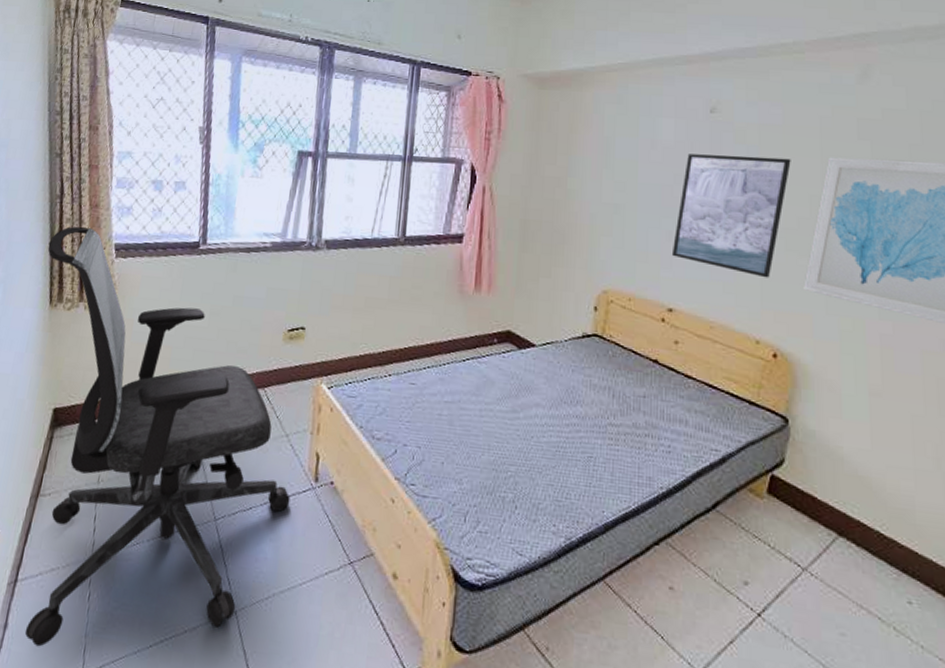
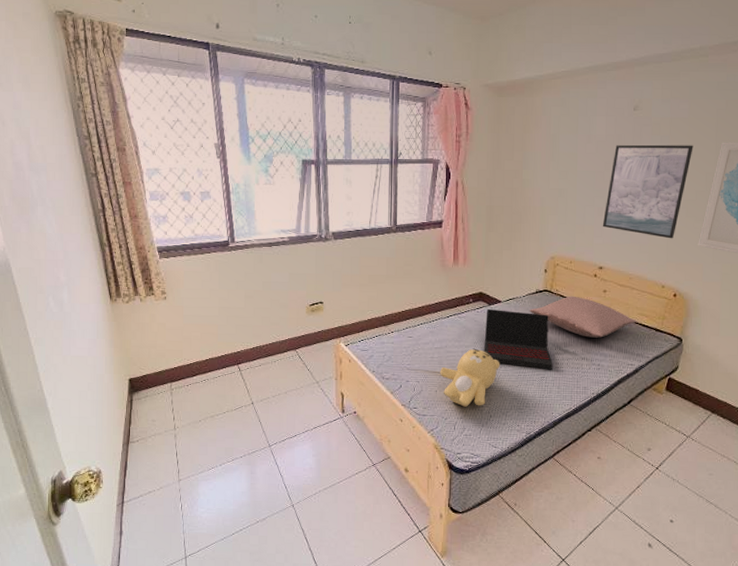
office chair: present [24,226,290,647] -> none [100,235,325,544]
teddy bear: none [449,406,532,491] -> present [440,348,500,407]
laptop: none [510,353,605,448] -> present [484,308,553,370]
pillow: none [573,345,723,407] -> present [530,296,637,338]

